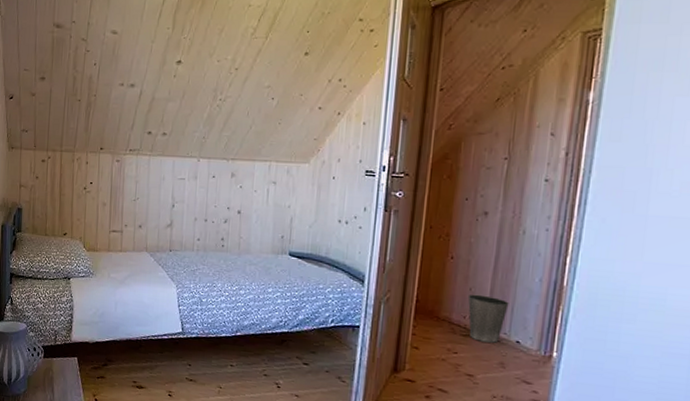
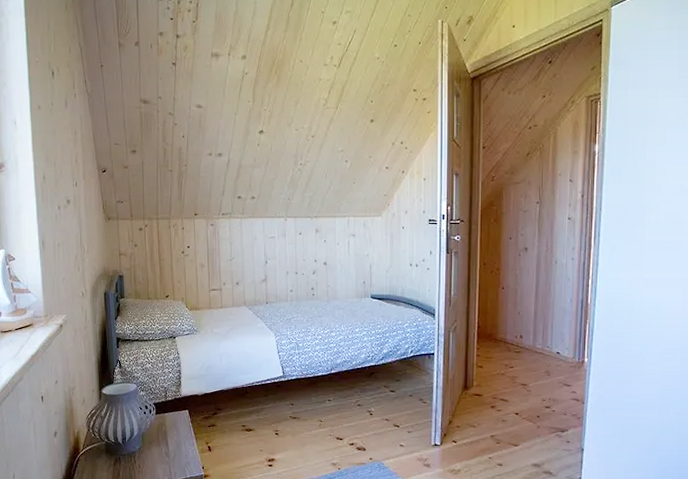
waste basket: present [467,294,509,343] -> none [517,317,549,356]

